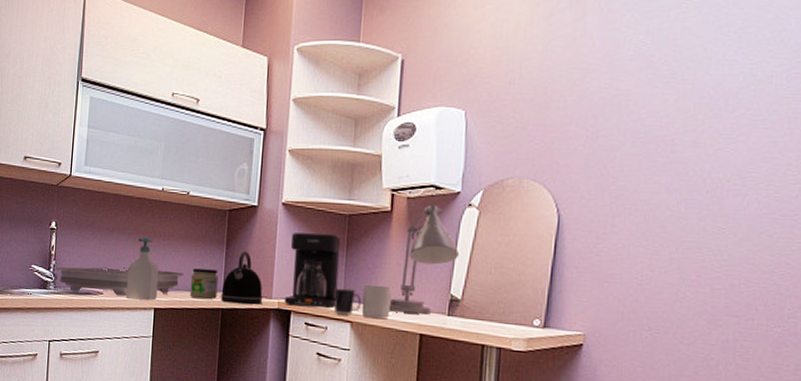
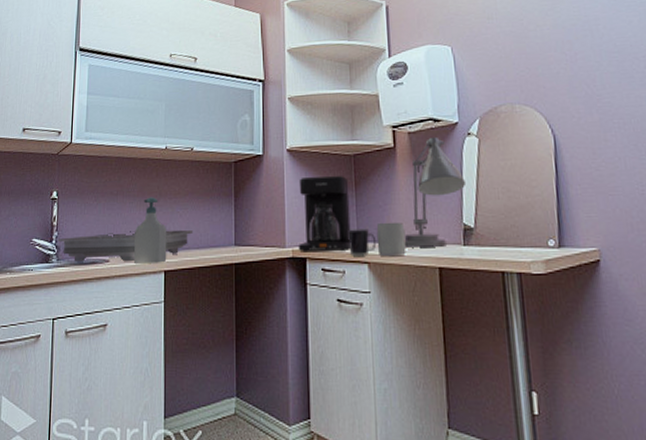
jar: present [189,268,218,299] -> none [200,224,229,256]
kettle: present [221,251,263,304] -> none [233,201,276,257]

